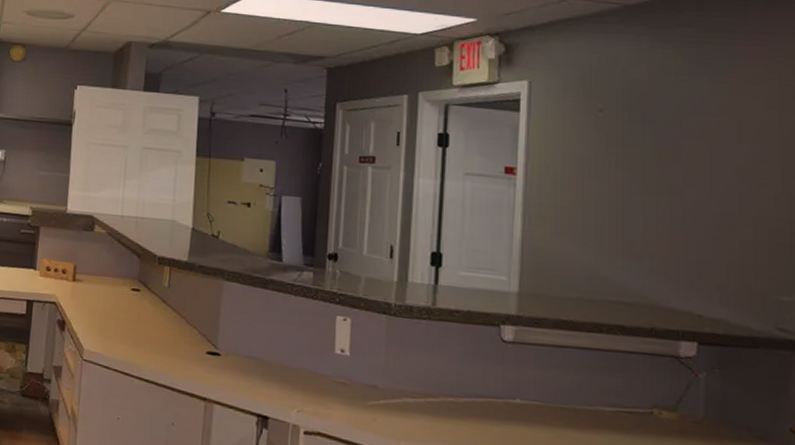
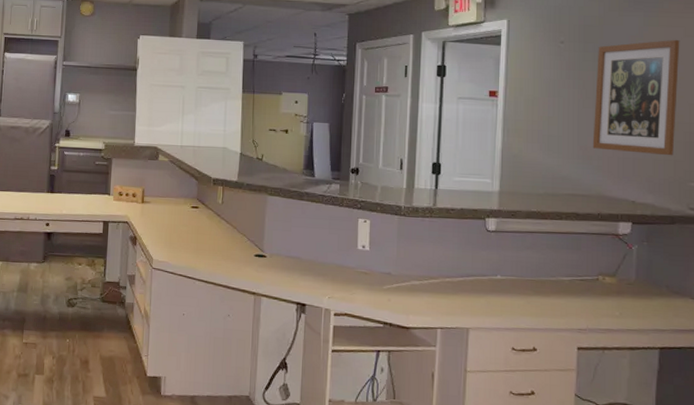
wall art: none [642,111,760,260] -> present [592,39,680,156]

